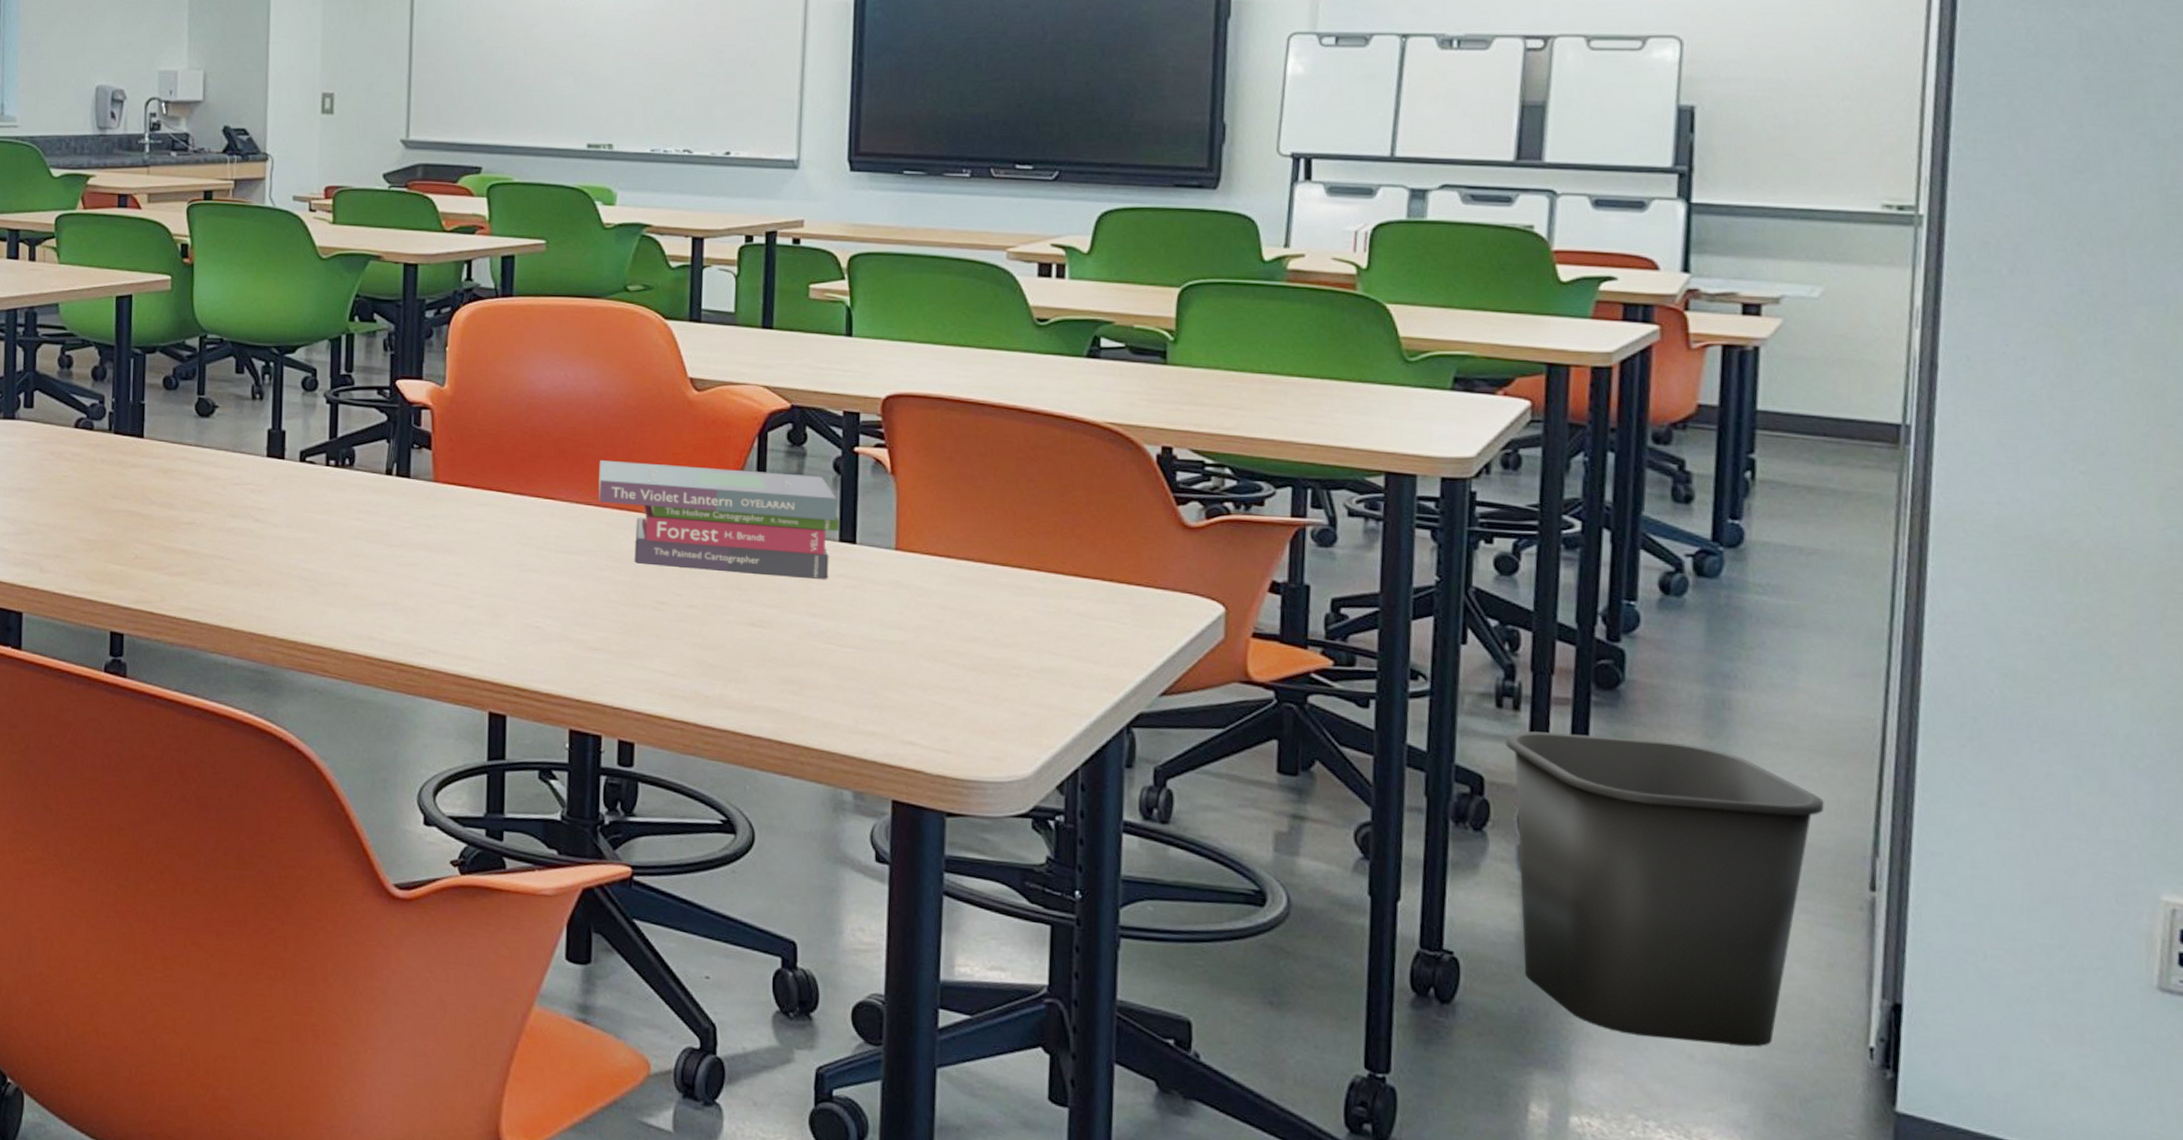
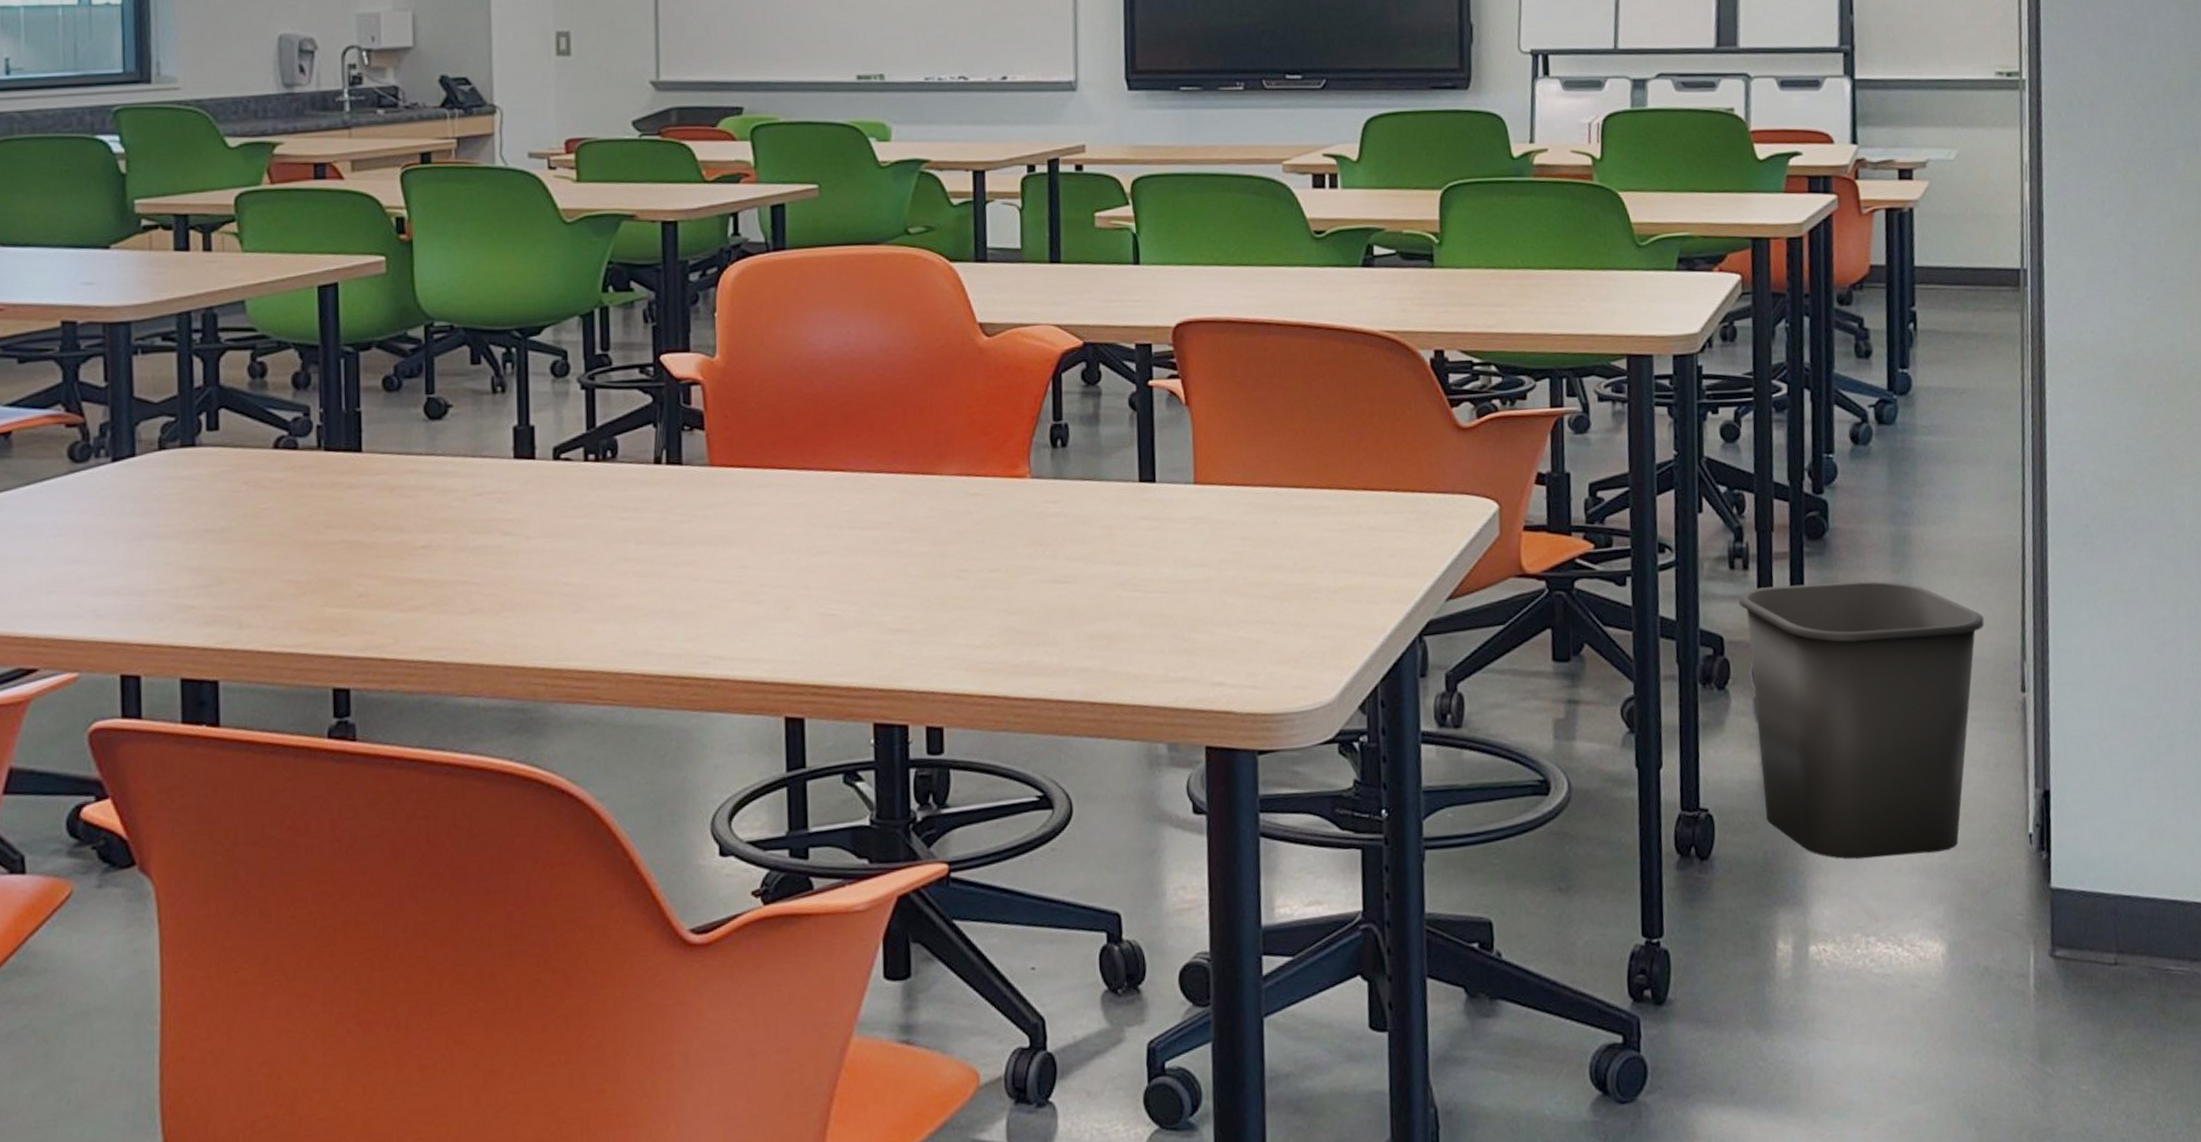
books: present [599,460,840,580] -> none [889,414,1139,531]

